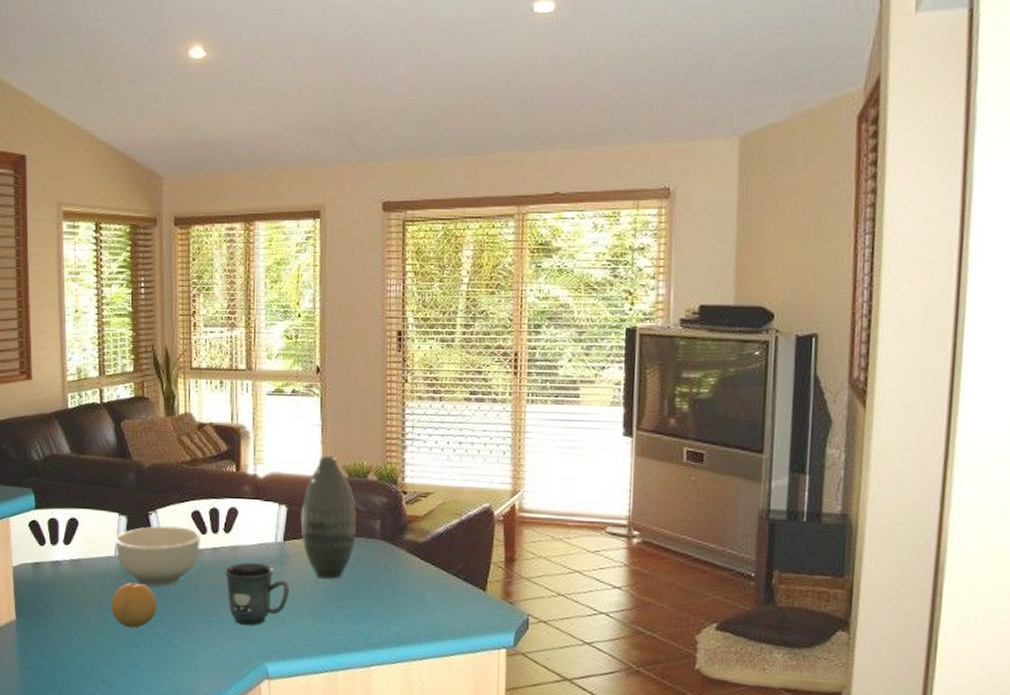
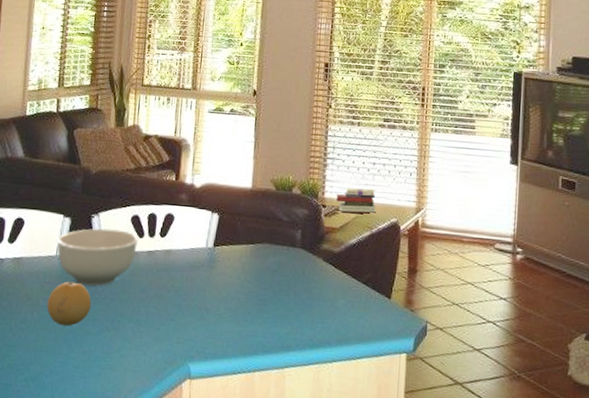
mug: present [224,563,290,625] -> none [157,266,216,326]
vase: present [301,456,356,579] -> none [230,169,281,284]
books: none [418,471,464,500] -> present [336,188,375,215]

